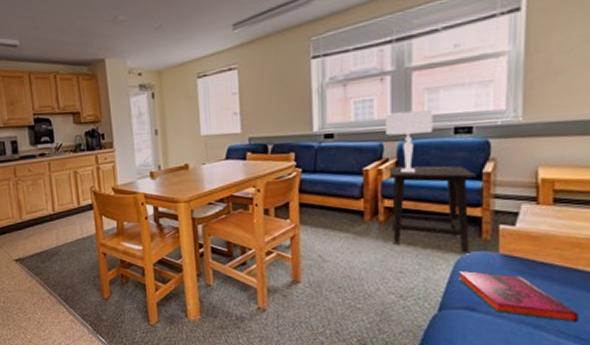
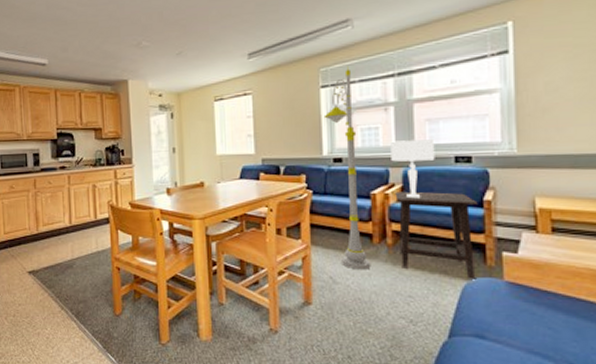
floor lamp: none [314,33,362,248] -> present [324,66,371,270]
hardback book: present [459,271,579,322] -> none [466,297,586,353]

